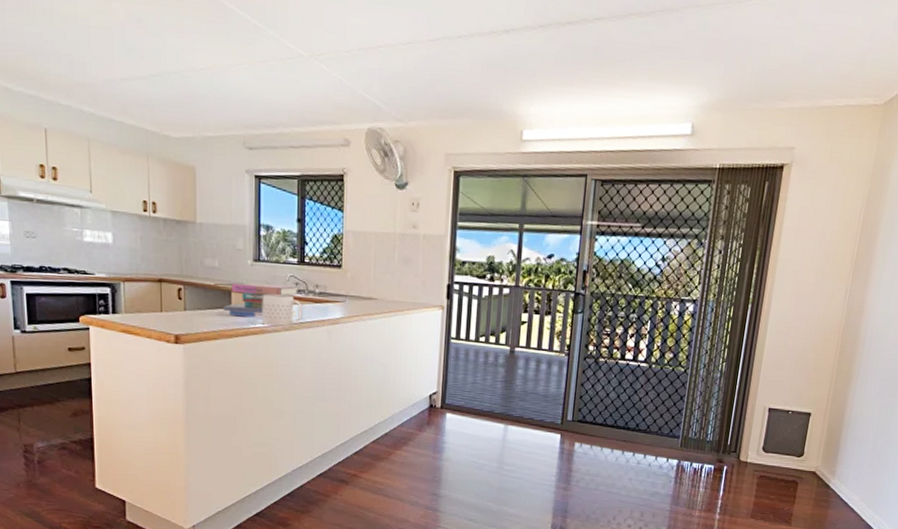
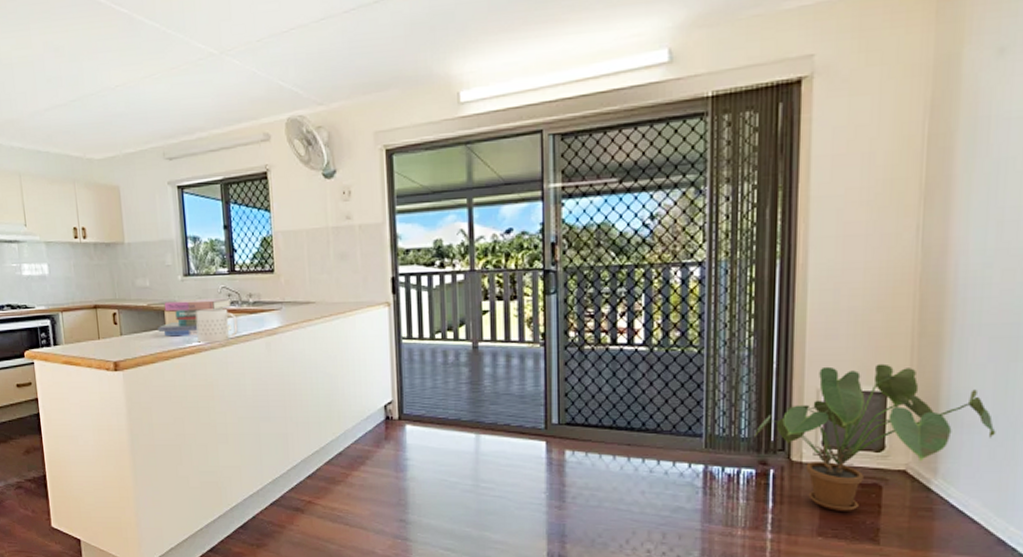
house plant: none [716,390,876,501] -> present [754,363,996,512]

